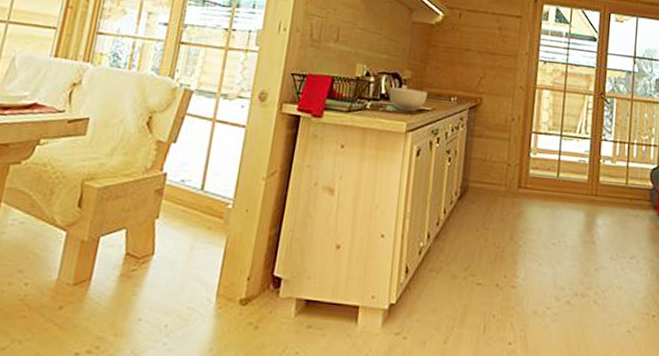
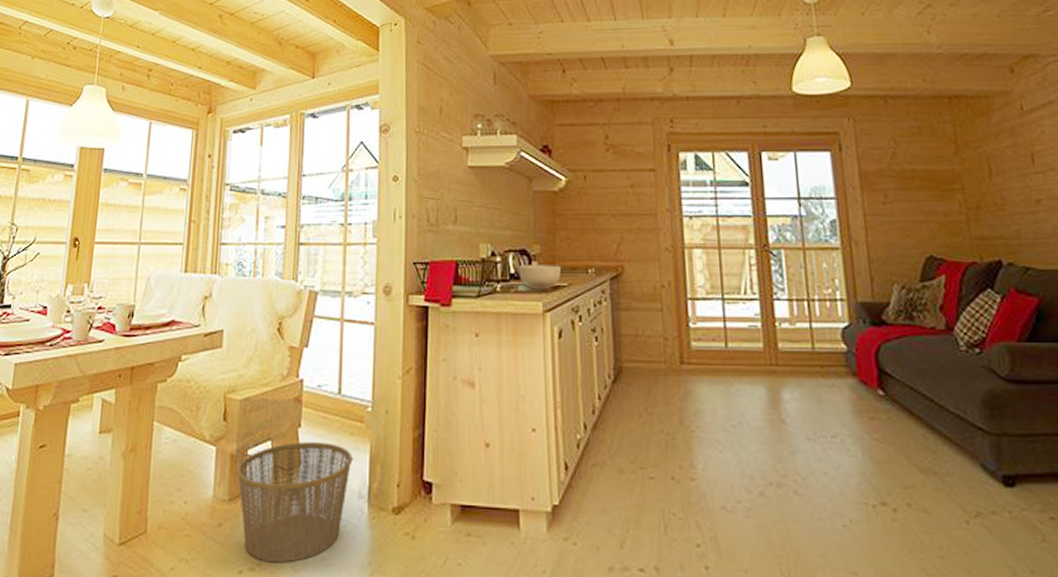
basket: none [84,232,207,347] -> present [237,442,353,563]

